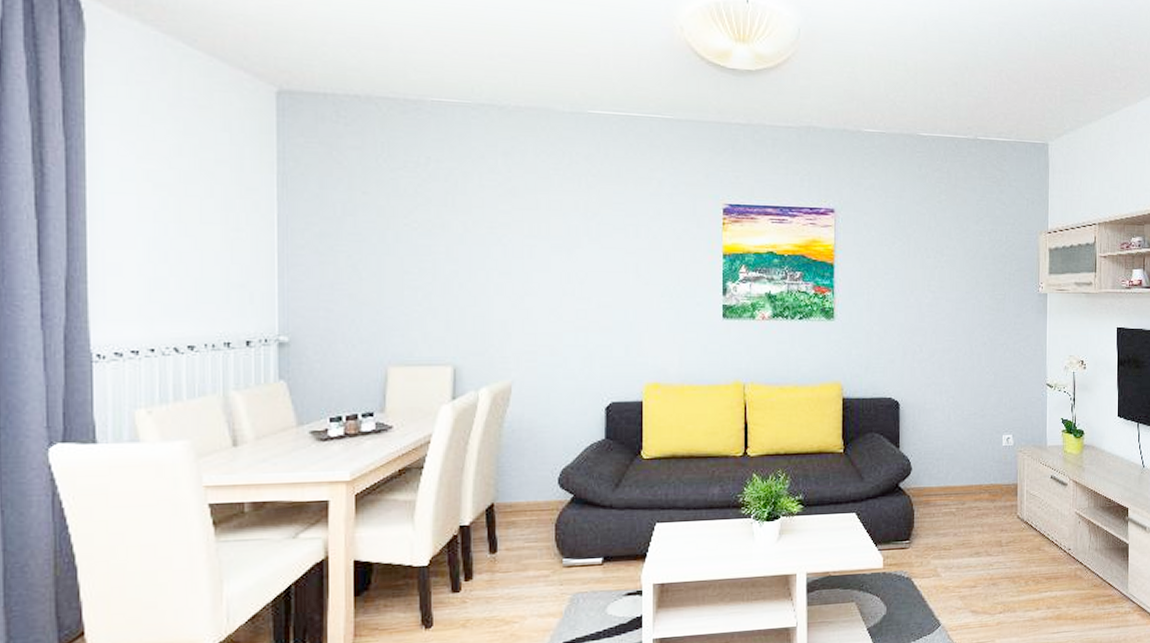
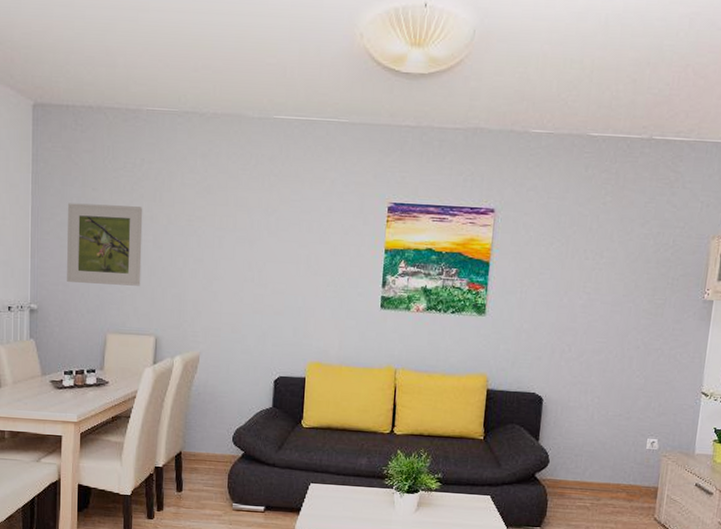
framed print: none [328,209,432,307] -> present [66,203,143,286]

